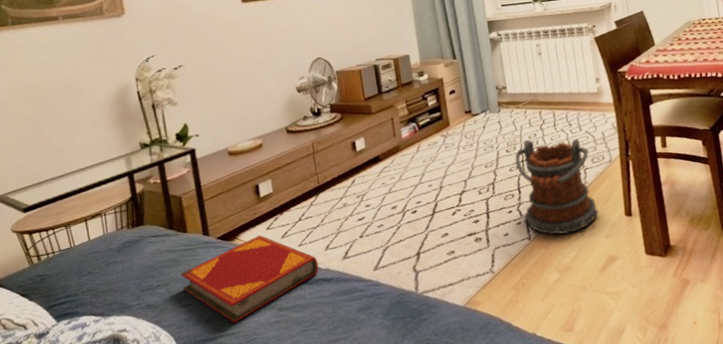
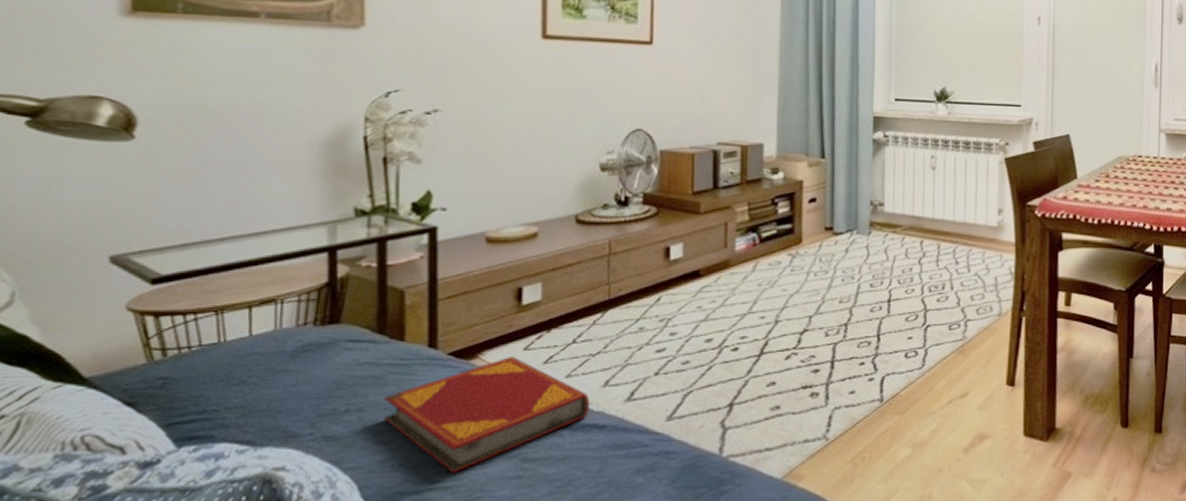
bucket: present [515,138,599,235] -> none [879,275,974,399]

